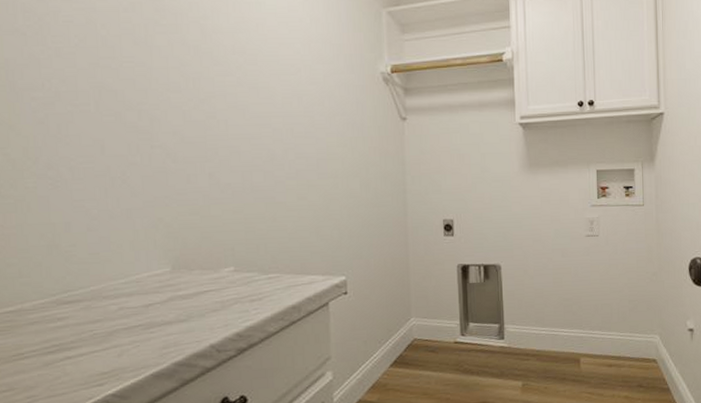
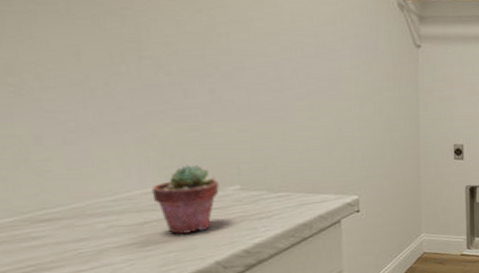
potted succulent: none [157,247,215,316] -> present [151,164,219,234]

